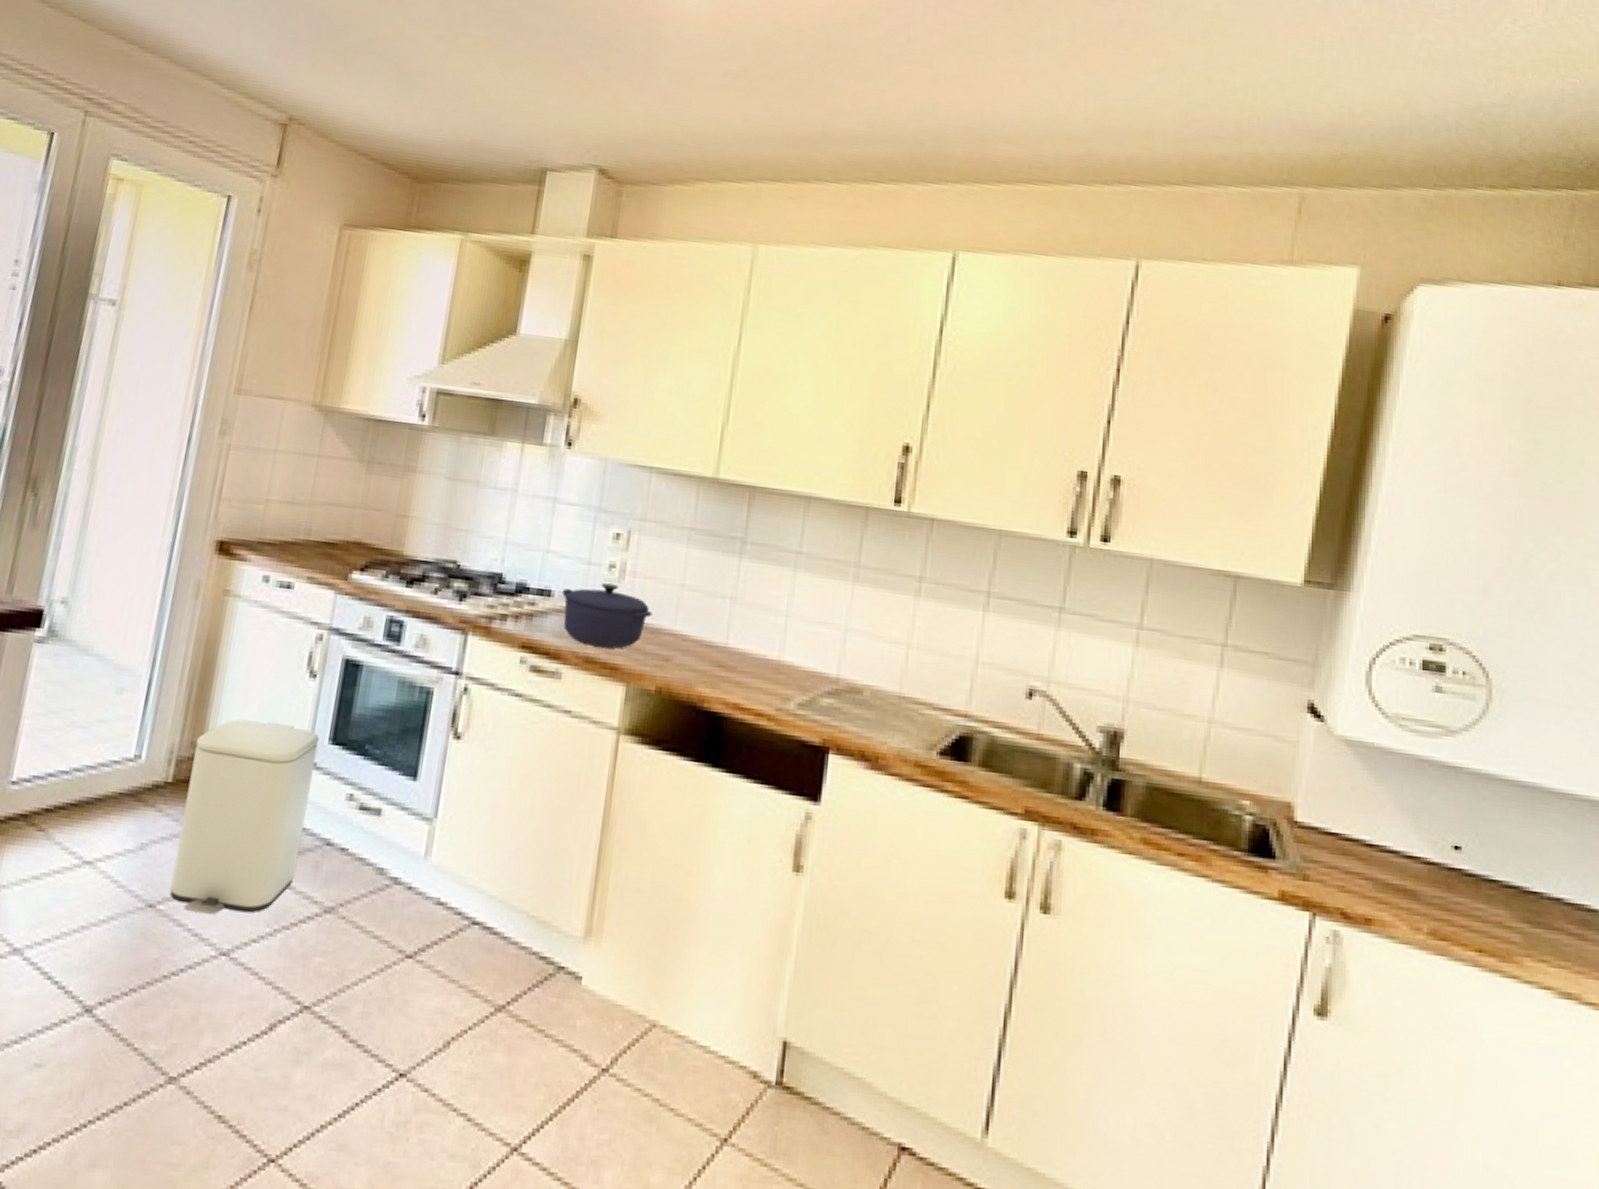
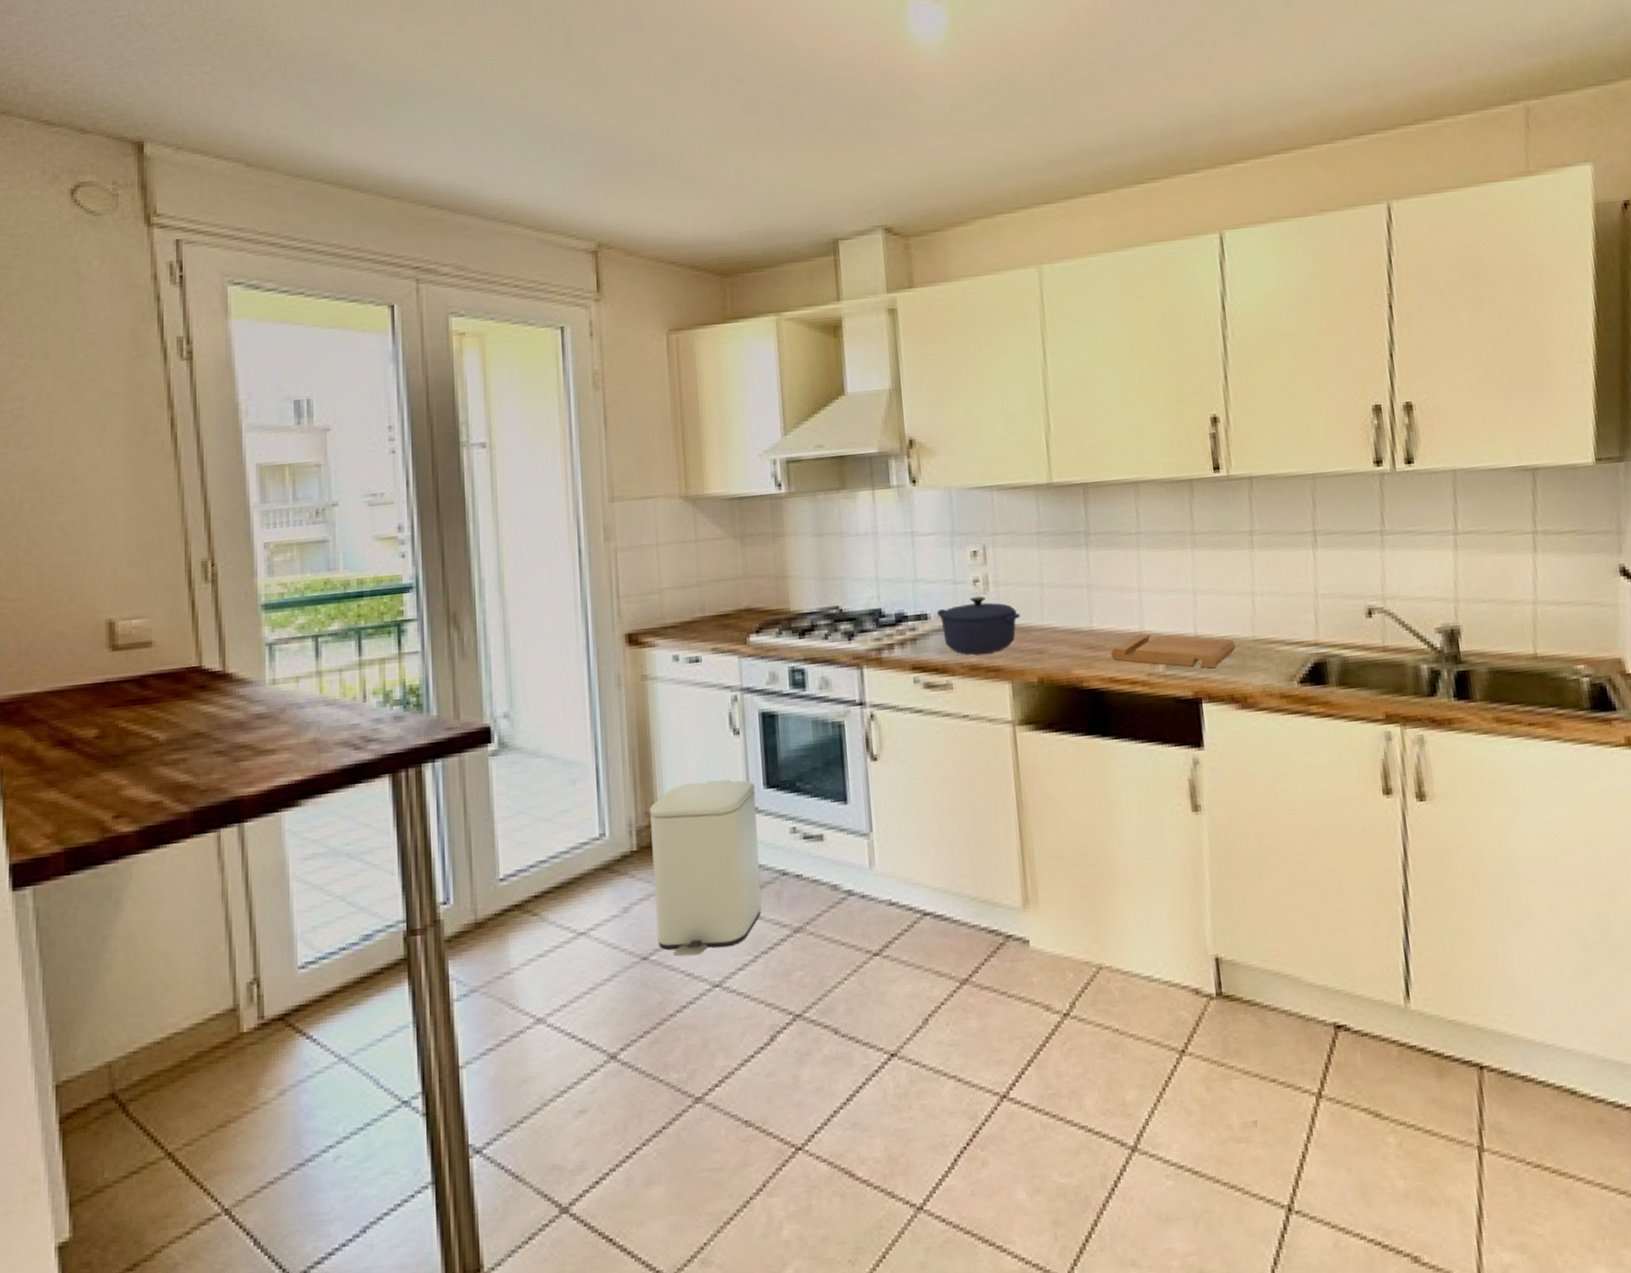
cutting board: none [741,662,879,718] -> present [1111,633,1236,669]

